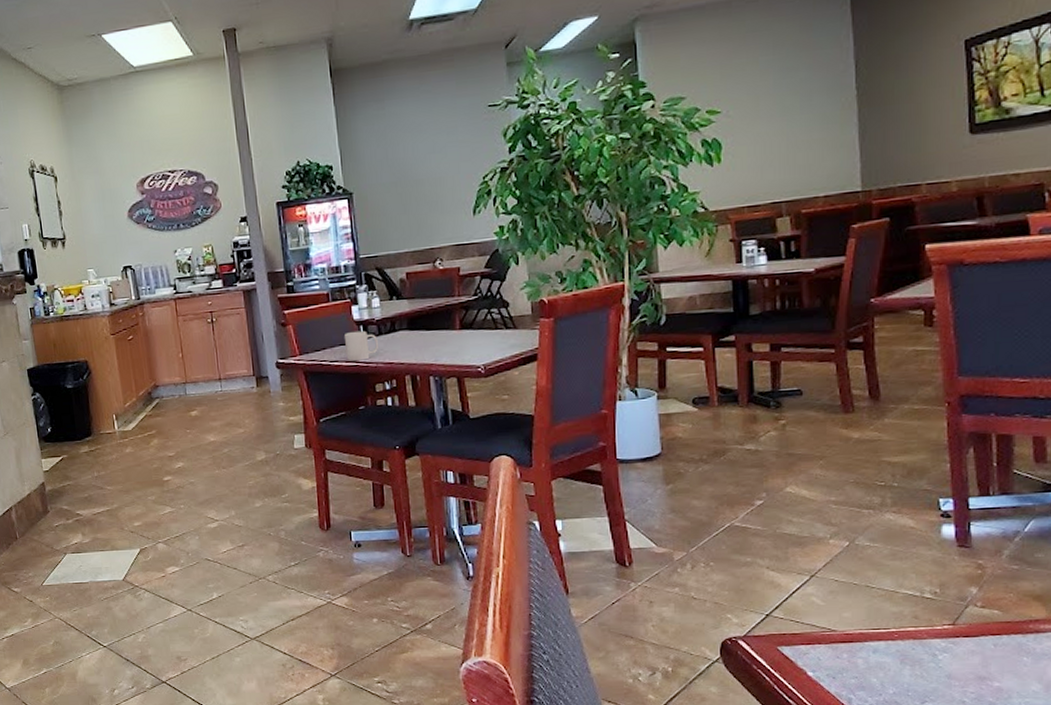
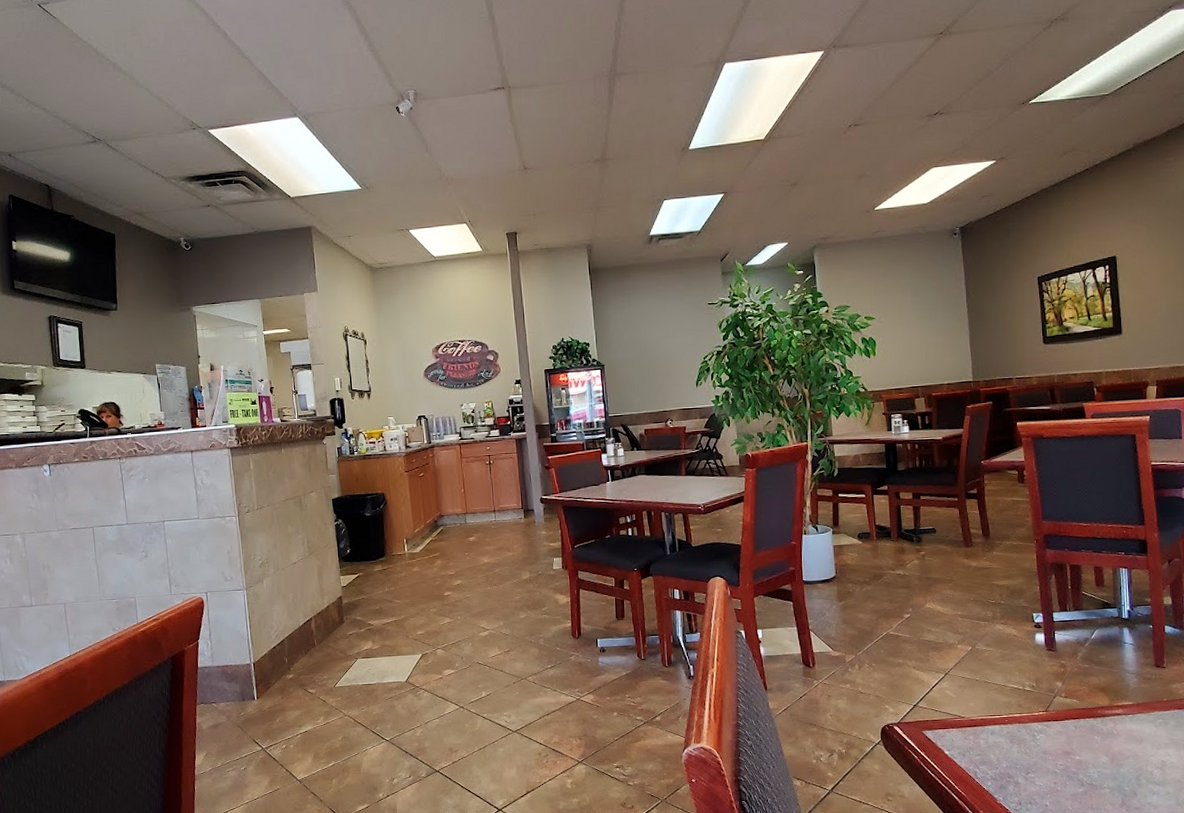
mug: present [343,330,379,361] -> none [595,474,623,499]

